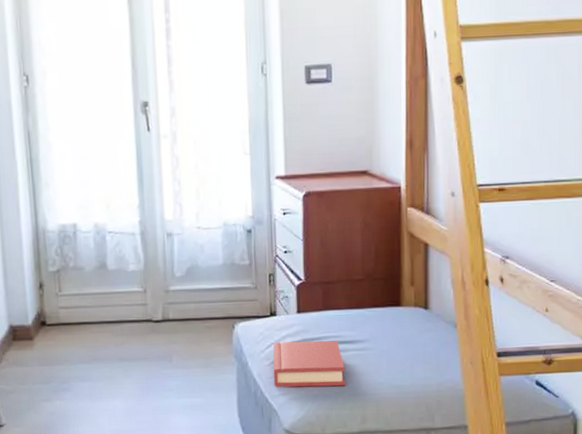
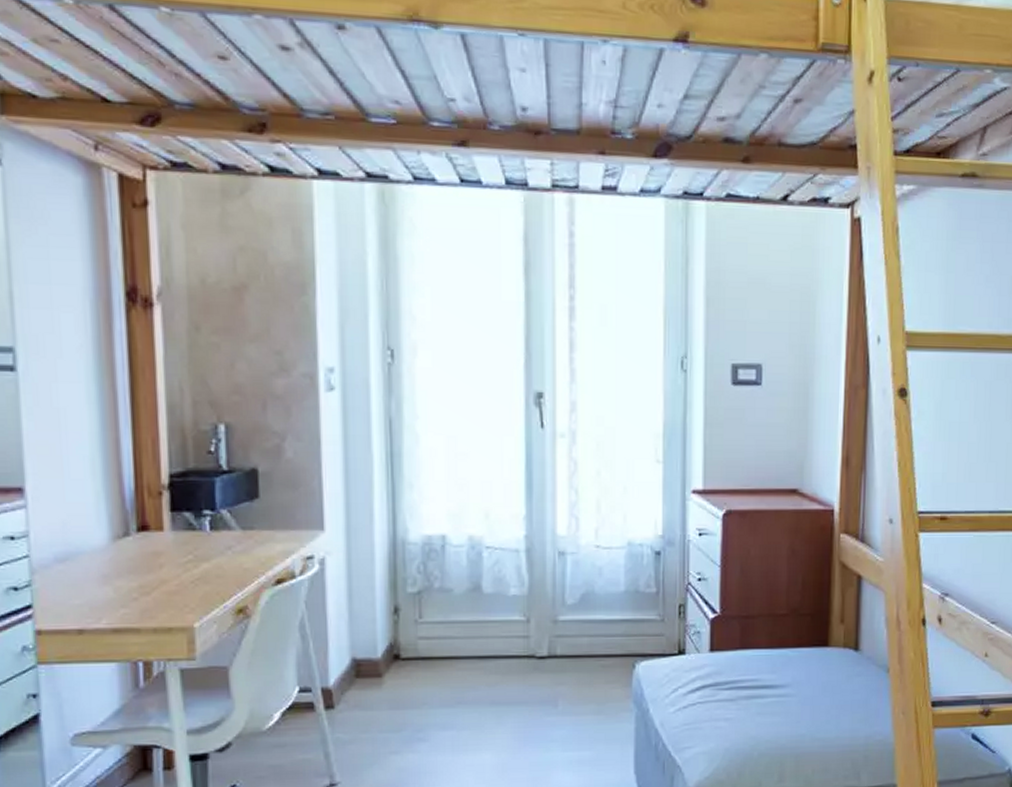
hardback book: present [273,340,345,388] -> none [679,684,762,739]

